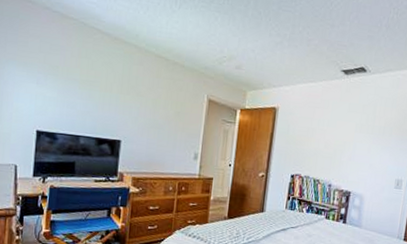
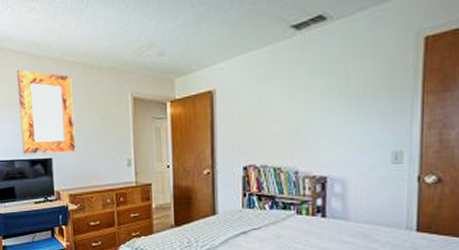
home mirror: none [91,49,154,138] -> present [16,69,76,154]

